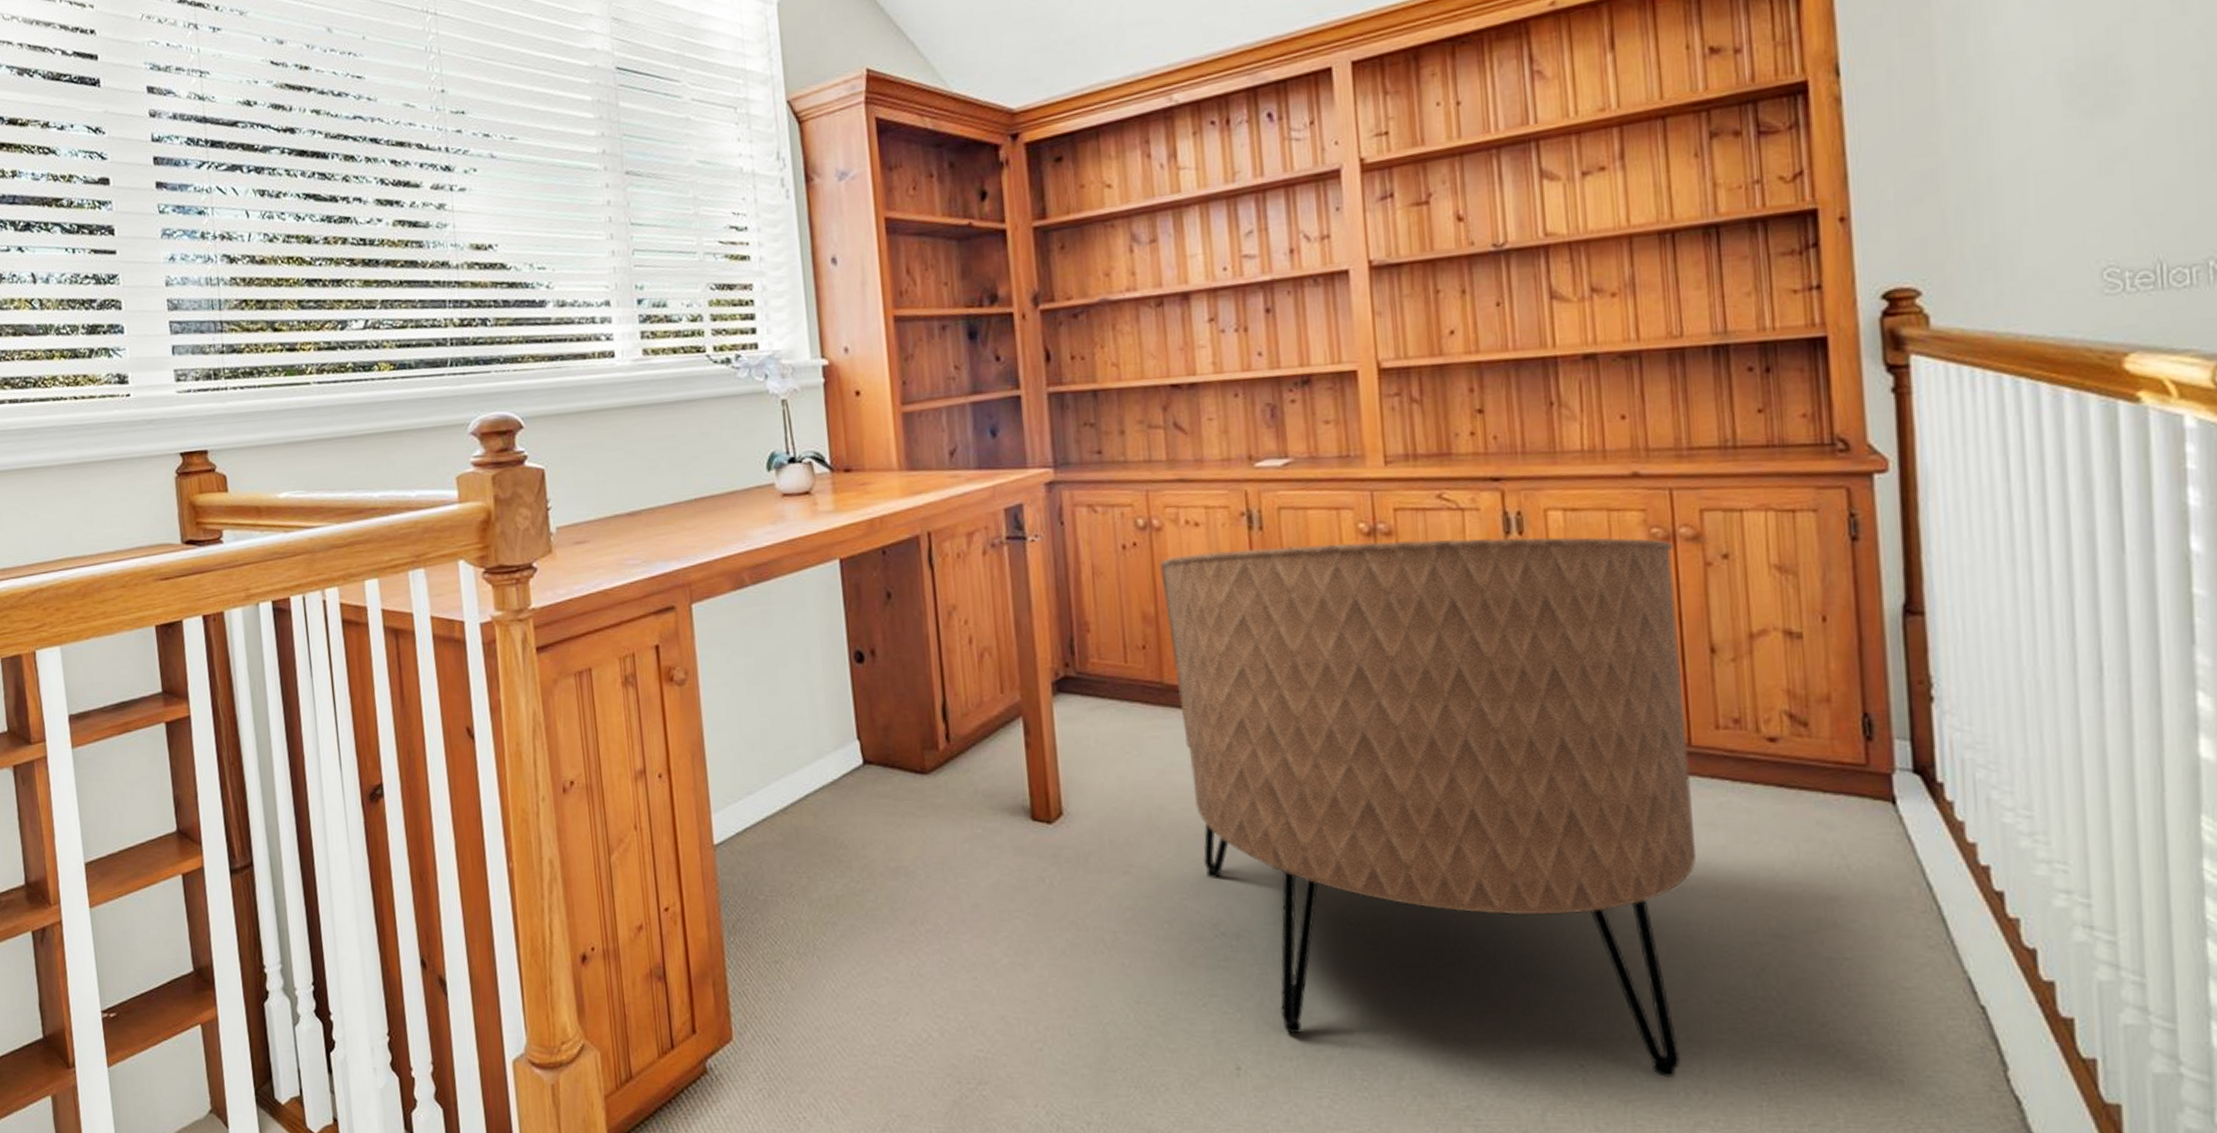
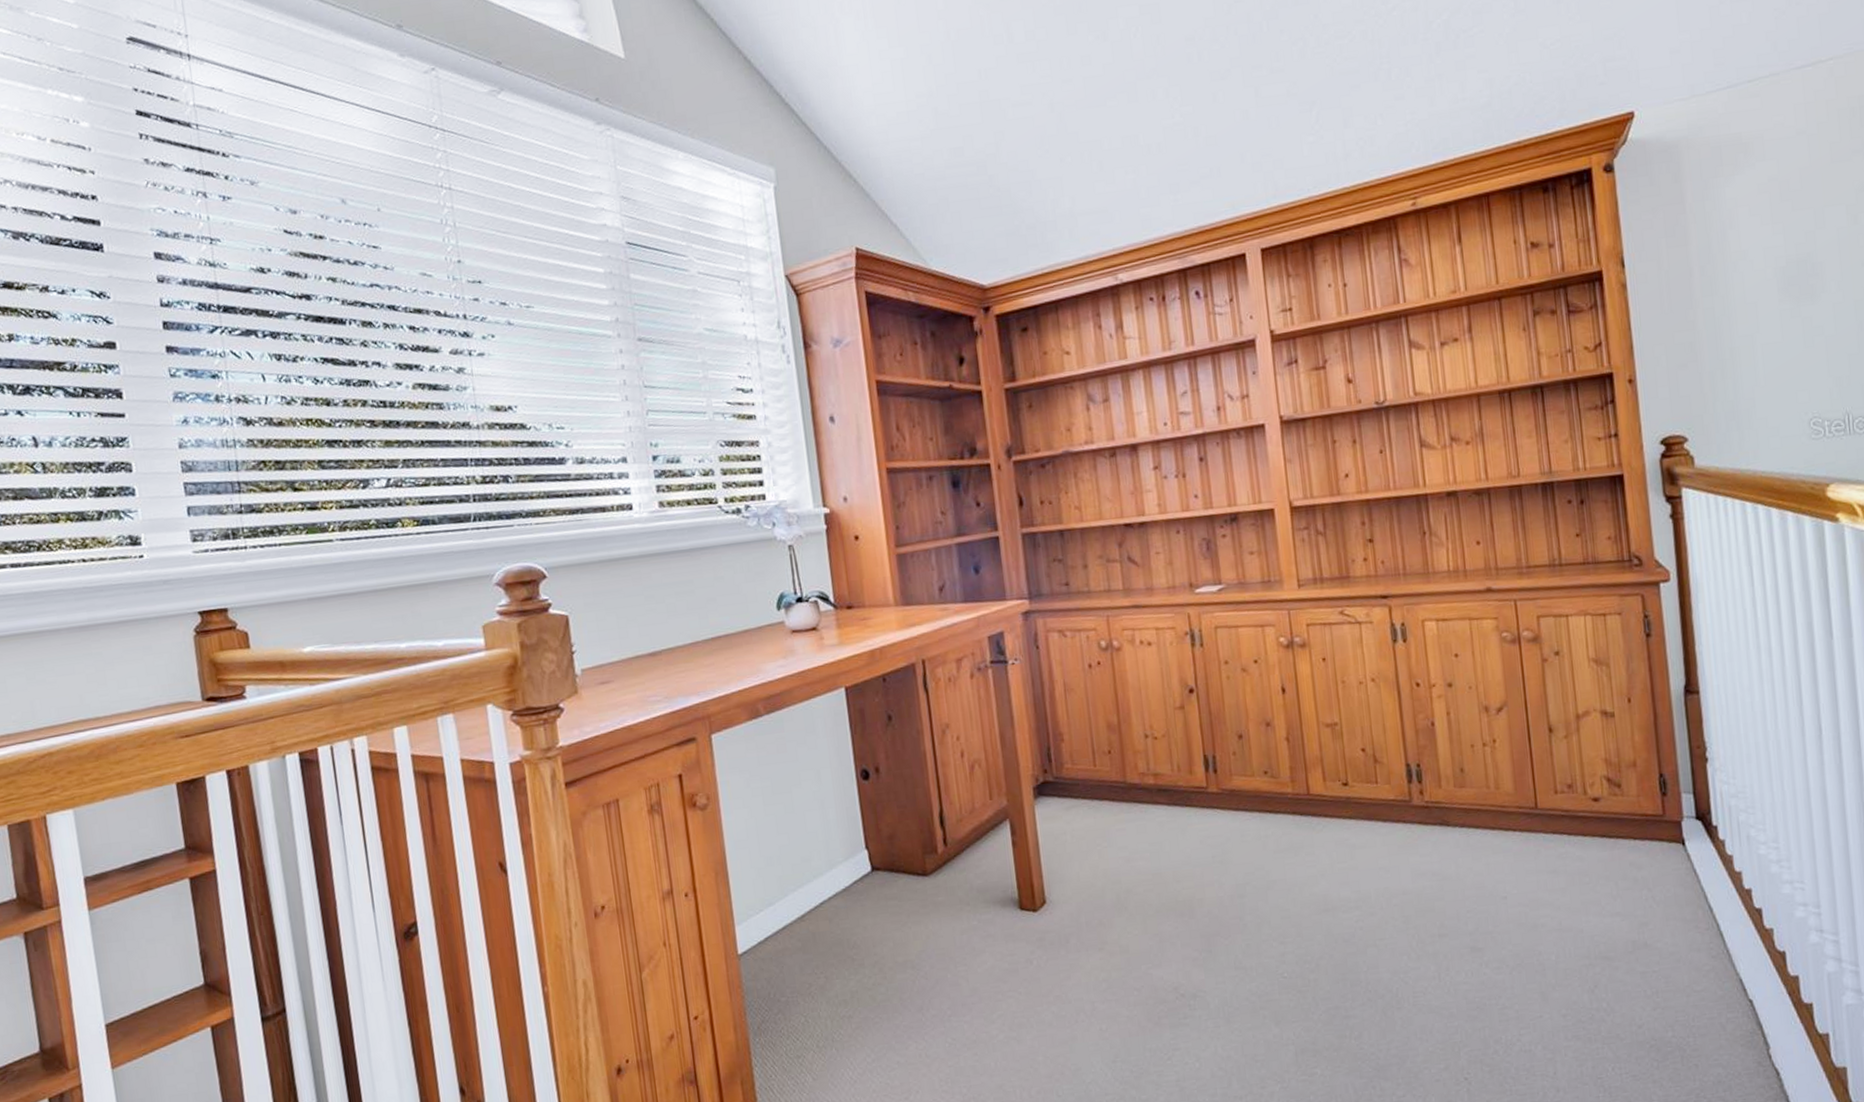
armchair: present [1160,537,1697,1079] -> none [1120,641,1545,1082]

